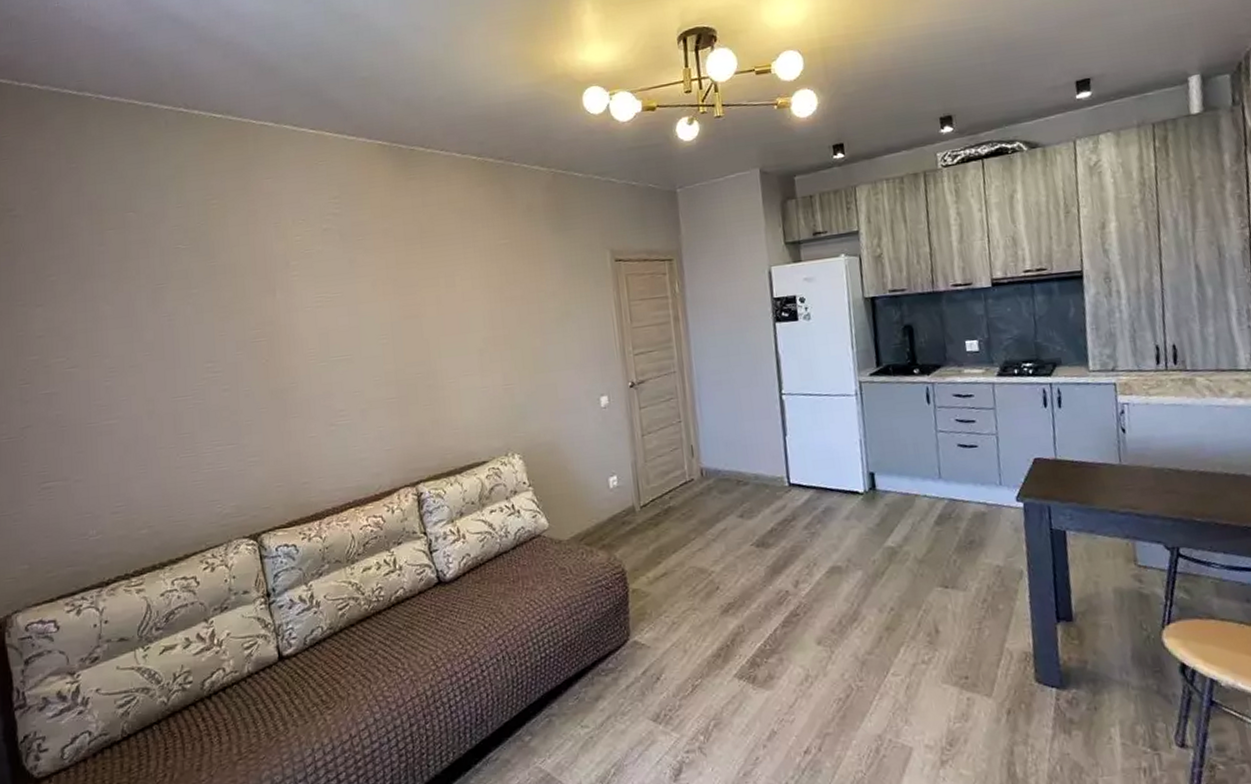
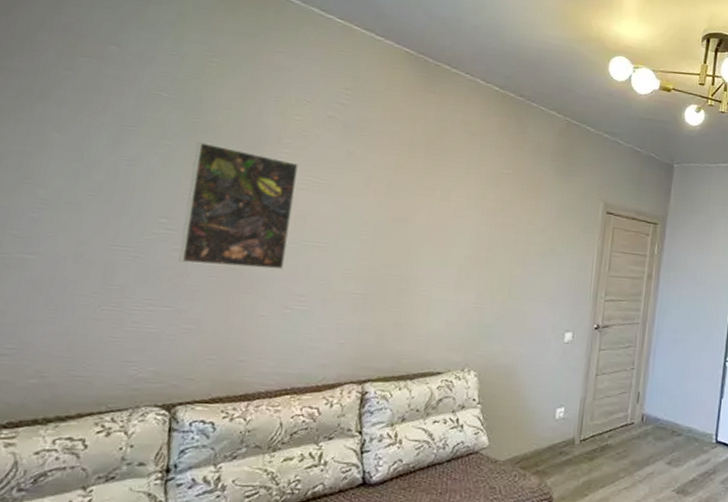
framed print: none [218,282,320,401] -> present [178,142,299,270]

